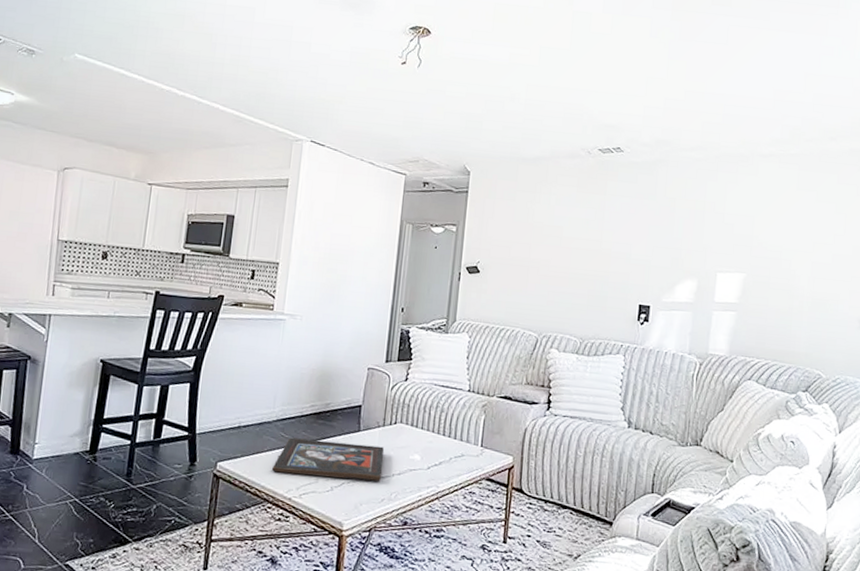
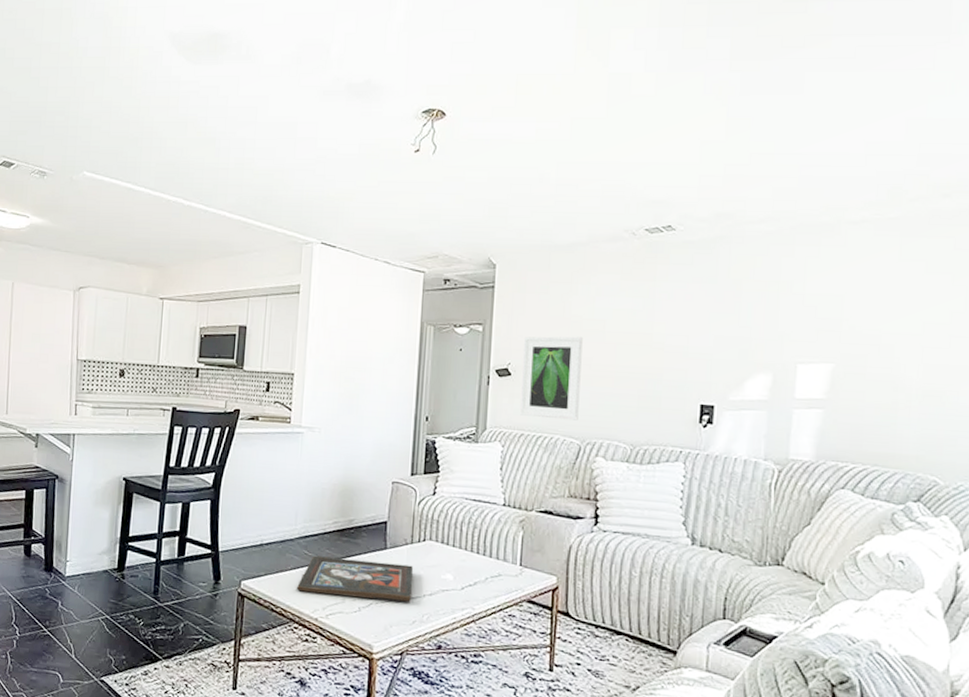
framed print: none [486,238,543,316] -> present [520,336,583,421]

